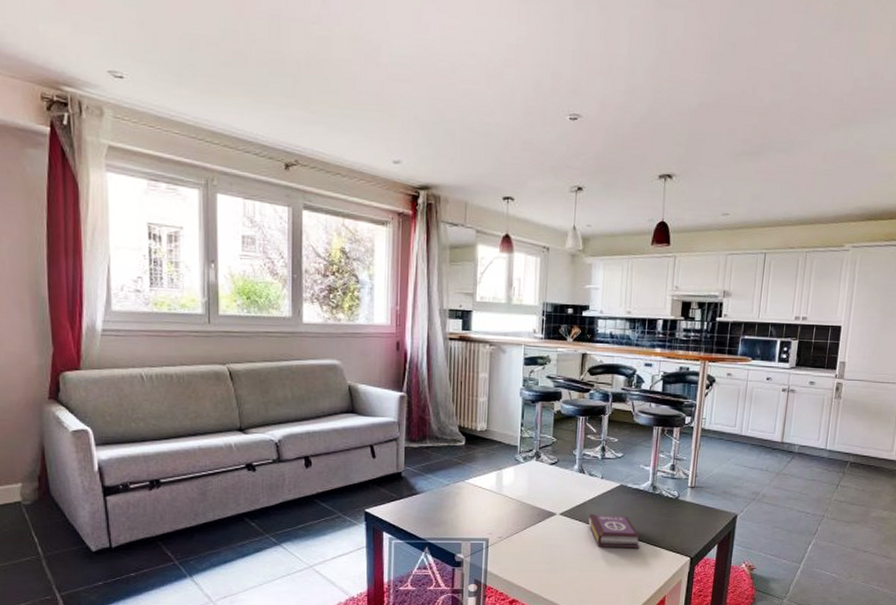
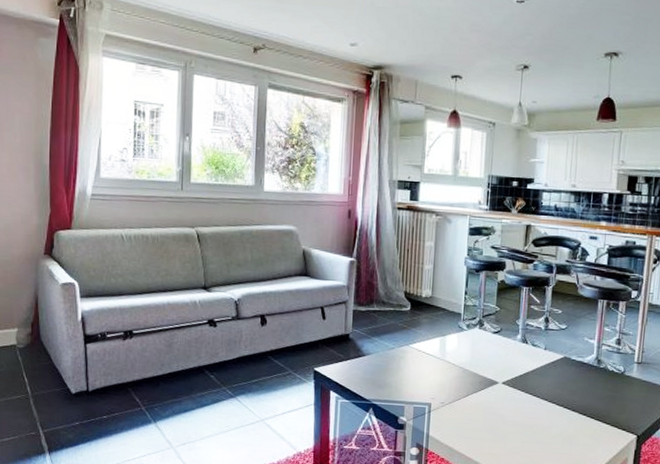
book: present [588,513,640,549] -> none [531,384,584,423]

